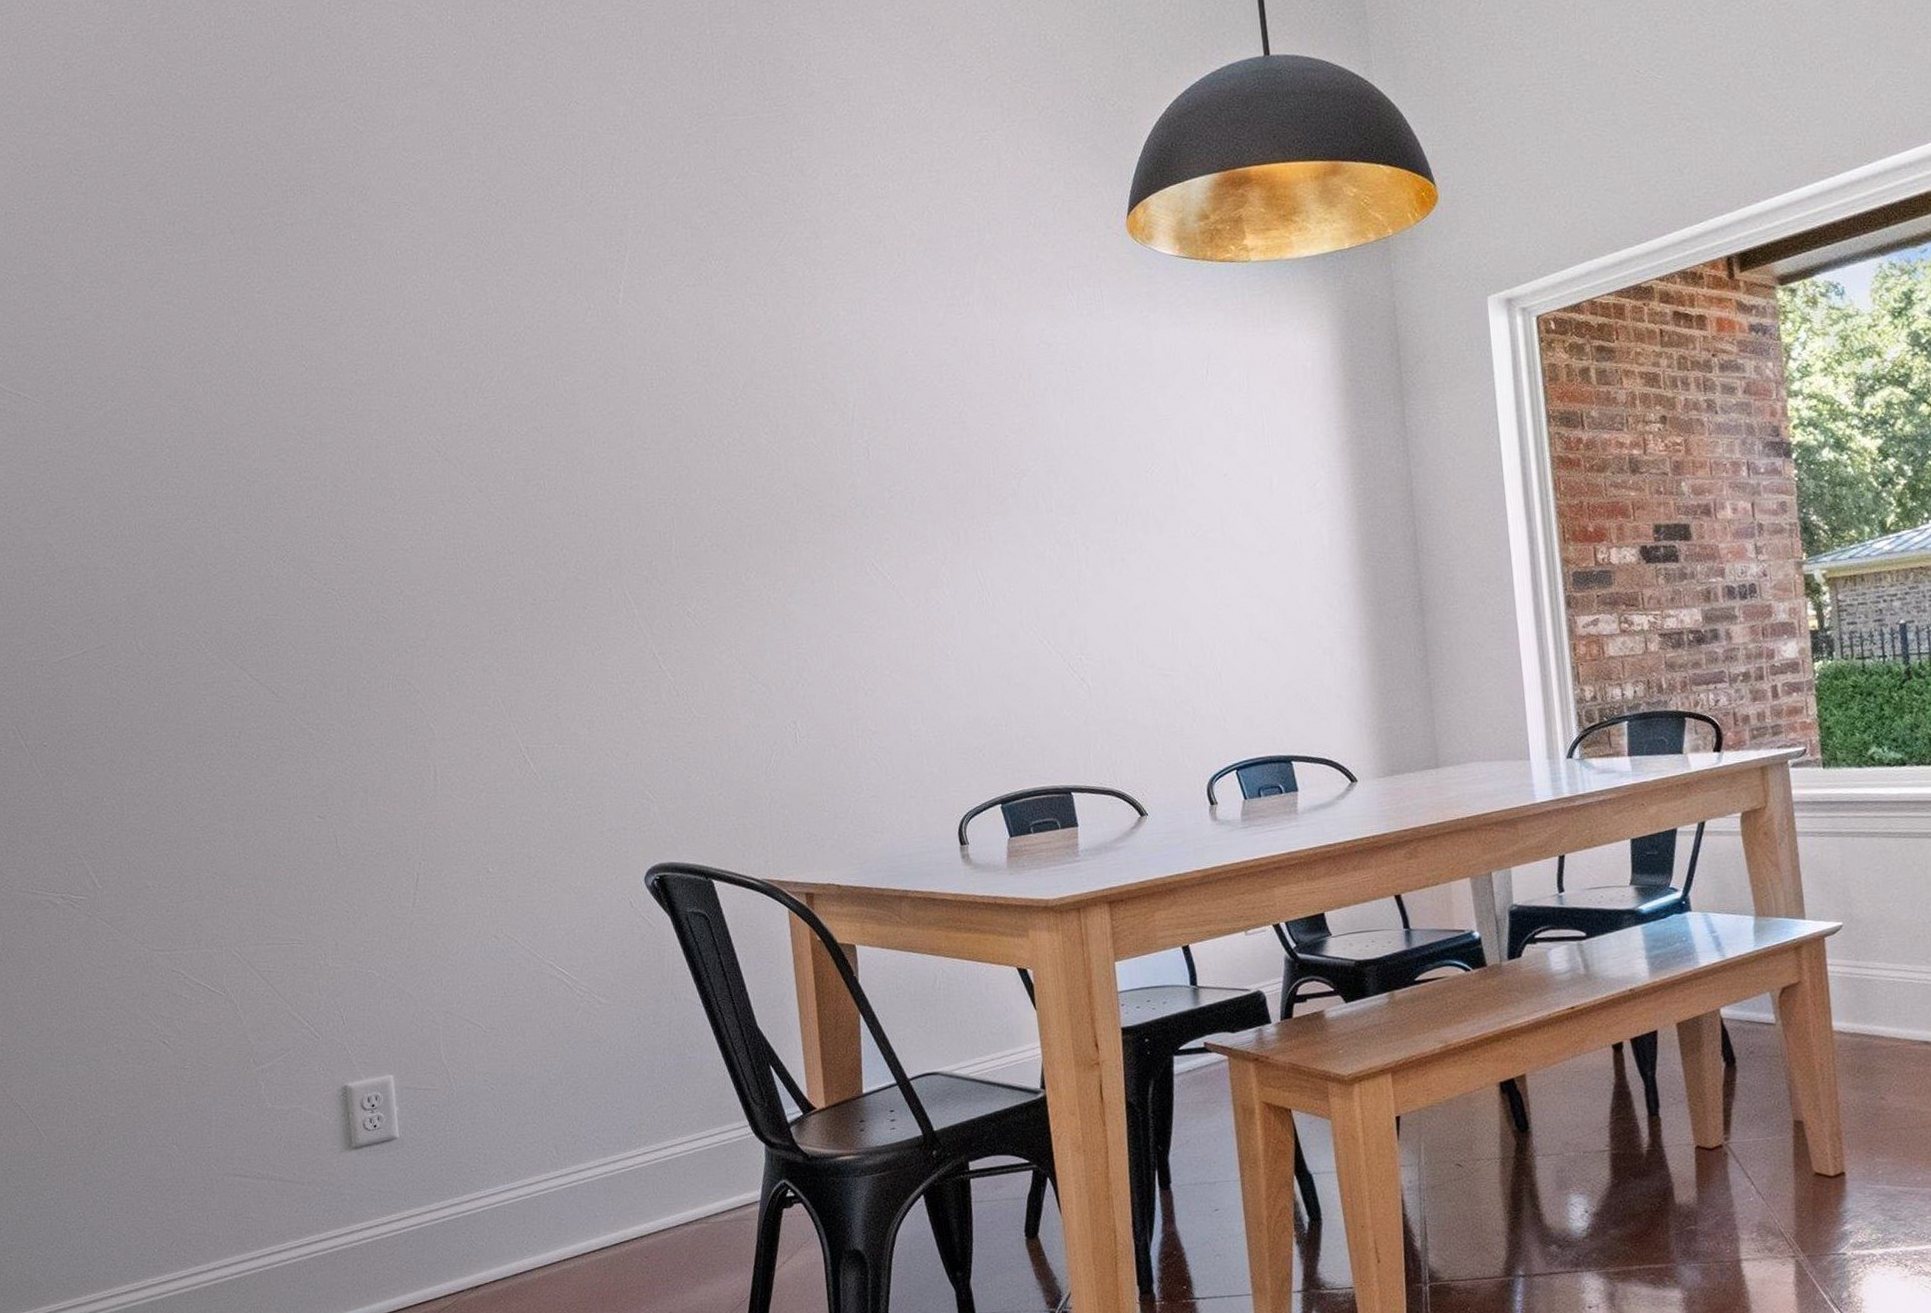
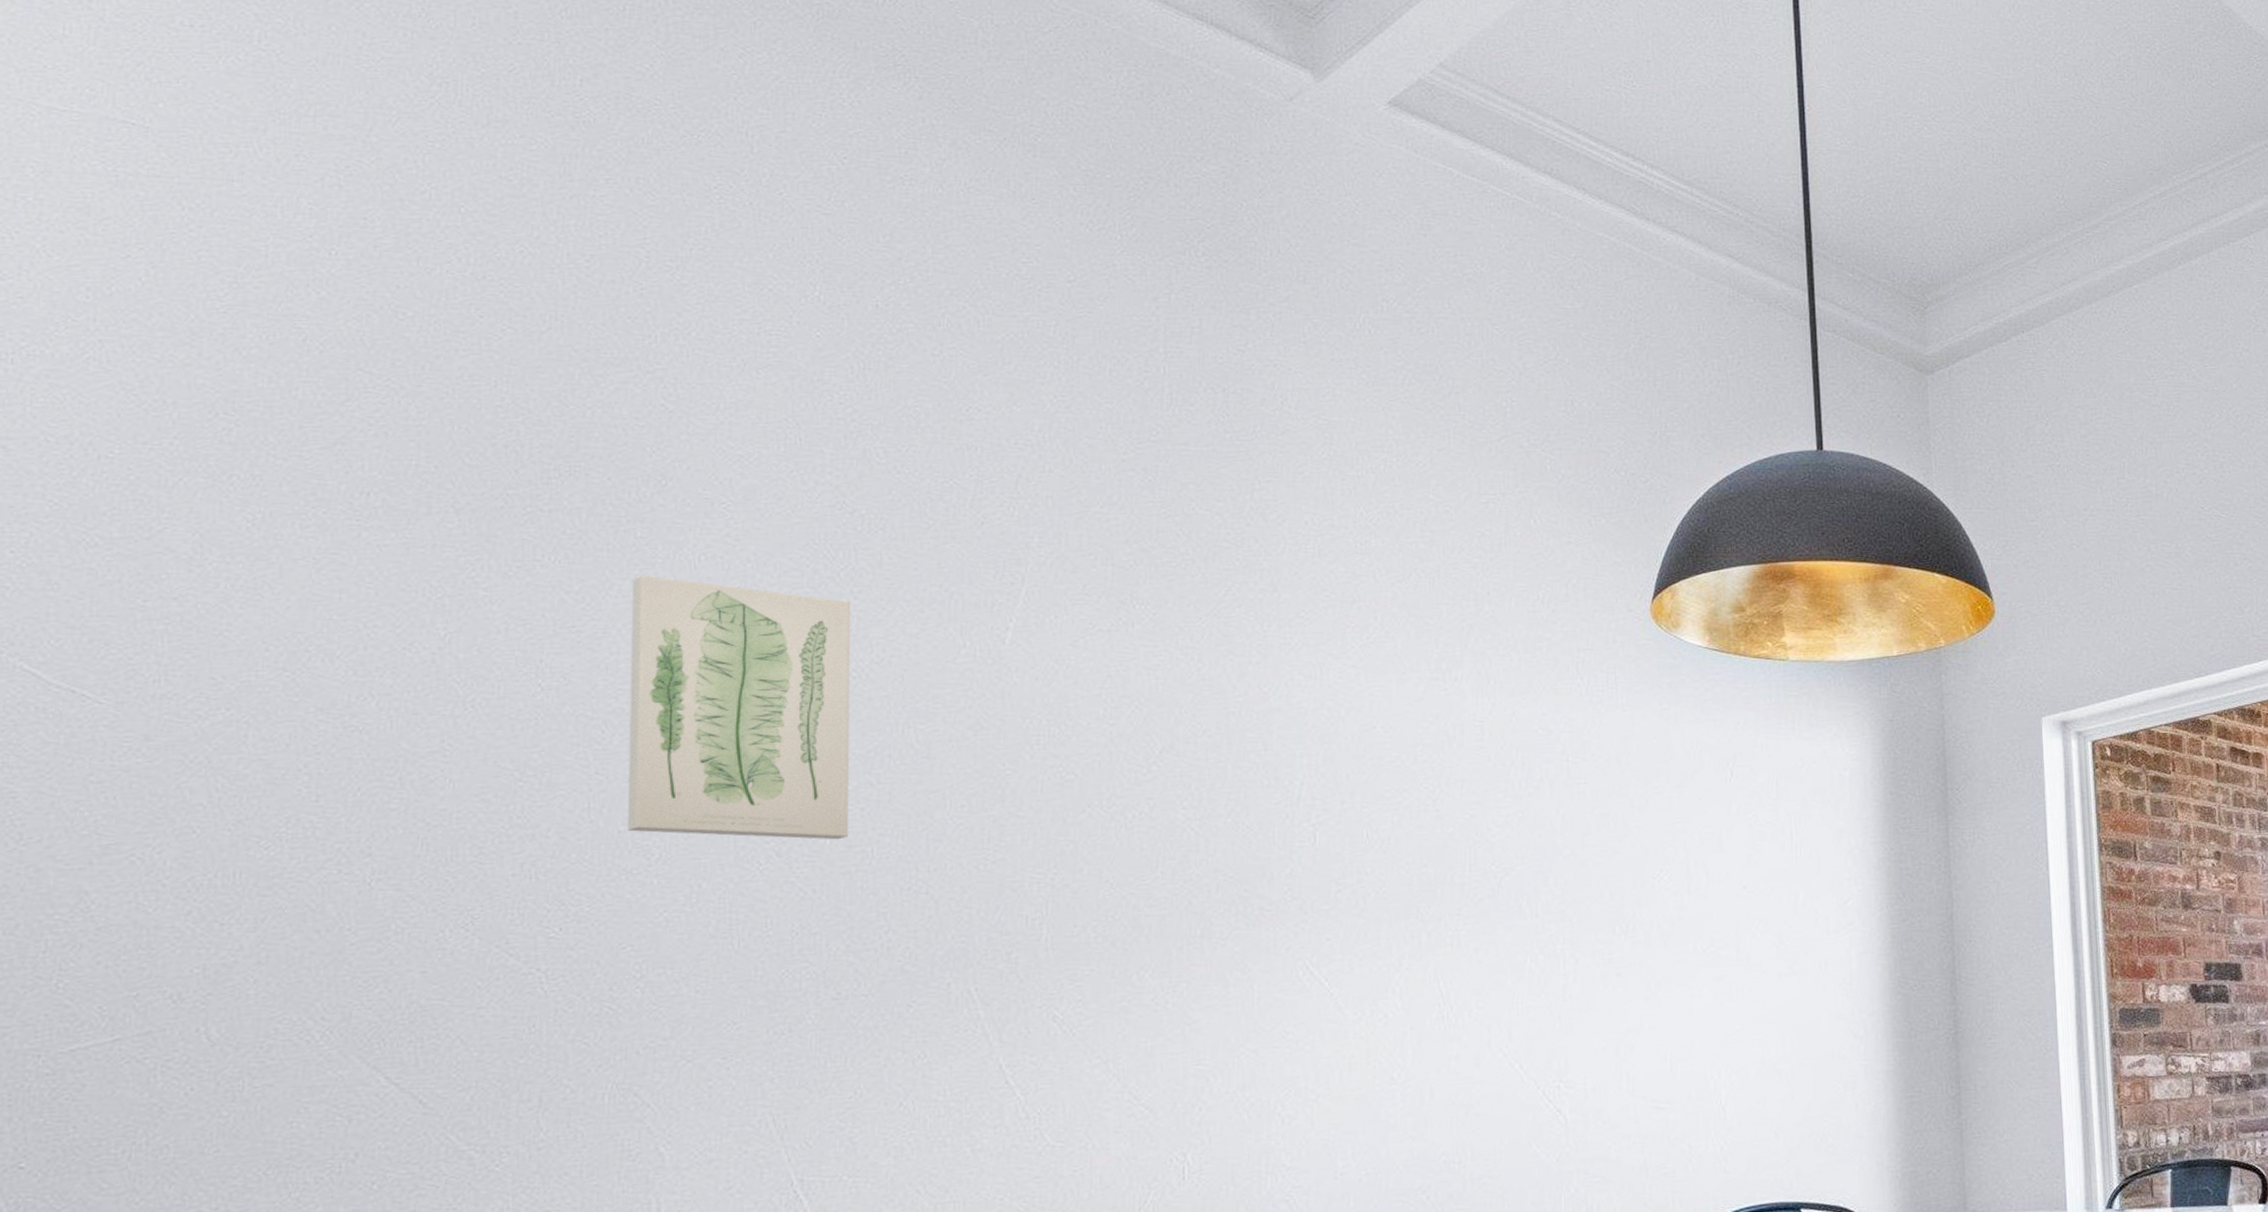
wall art: none [353,269,527,478] -> present [626,574,850,840]

